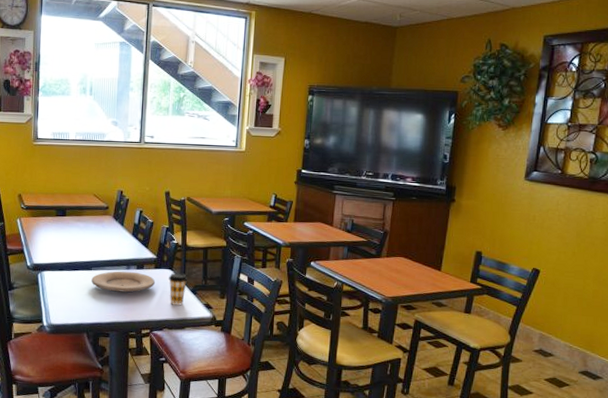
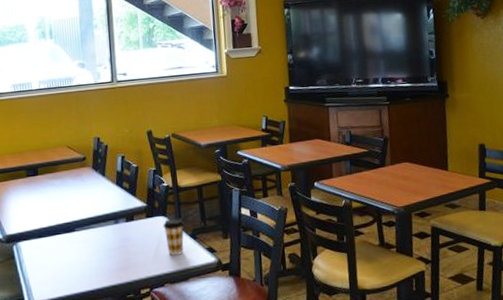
plate: present [91,271,156,293] -> none [76,225,149,252]

